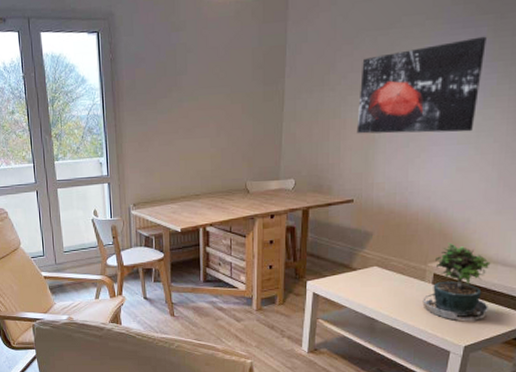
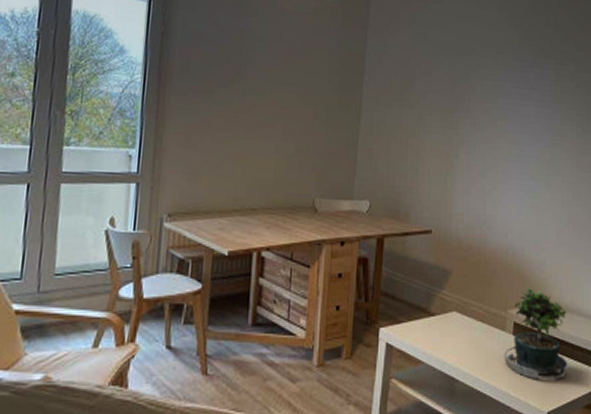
wall art: present [356,36,487,134] -> none [435,77,550,169]

